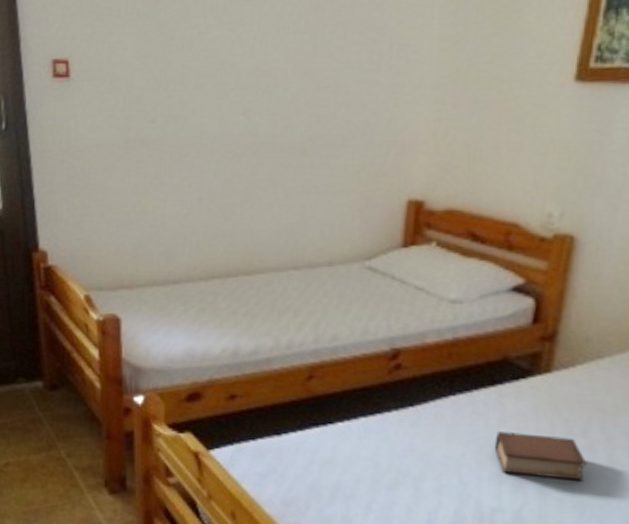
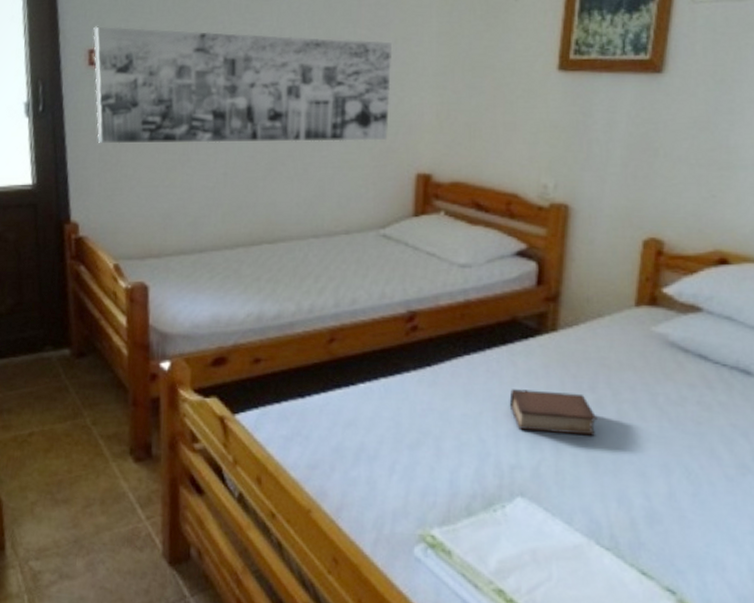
wall art: none [57,32,387,166] -> present [93,26,393,144]

